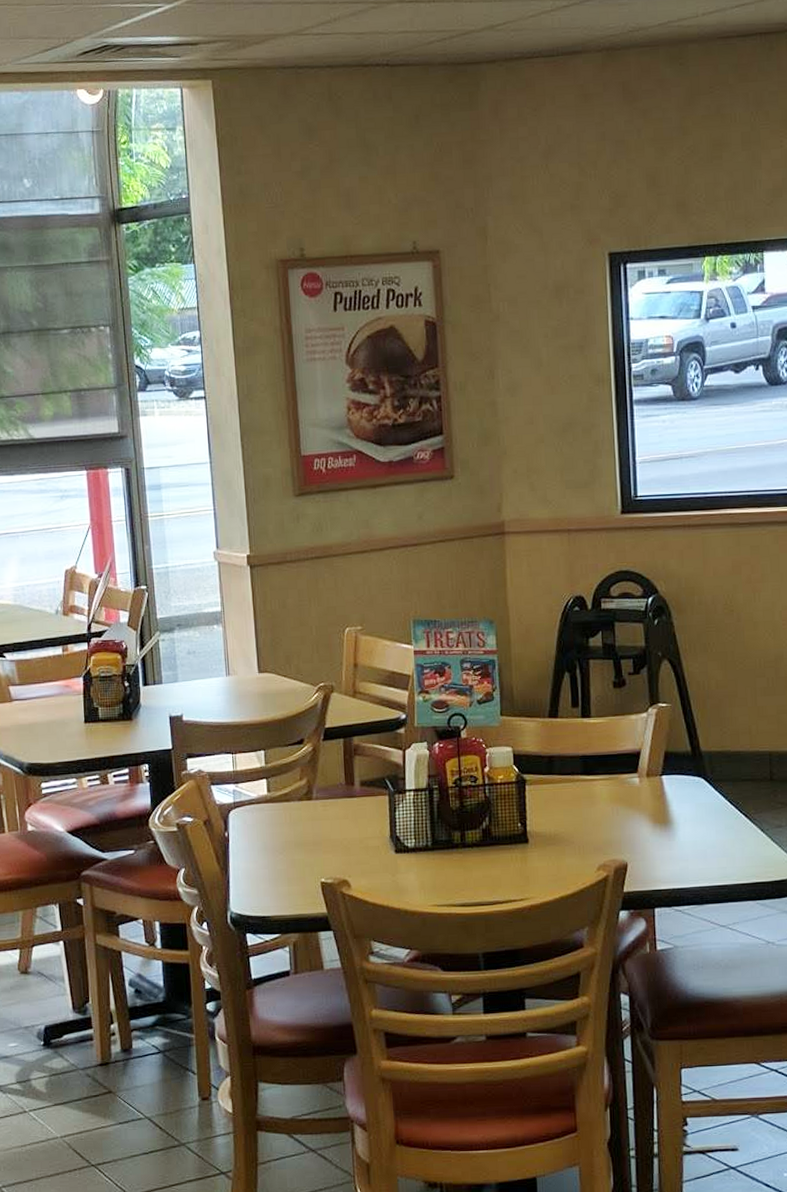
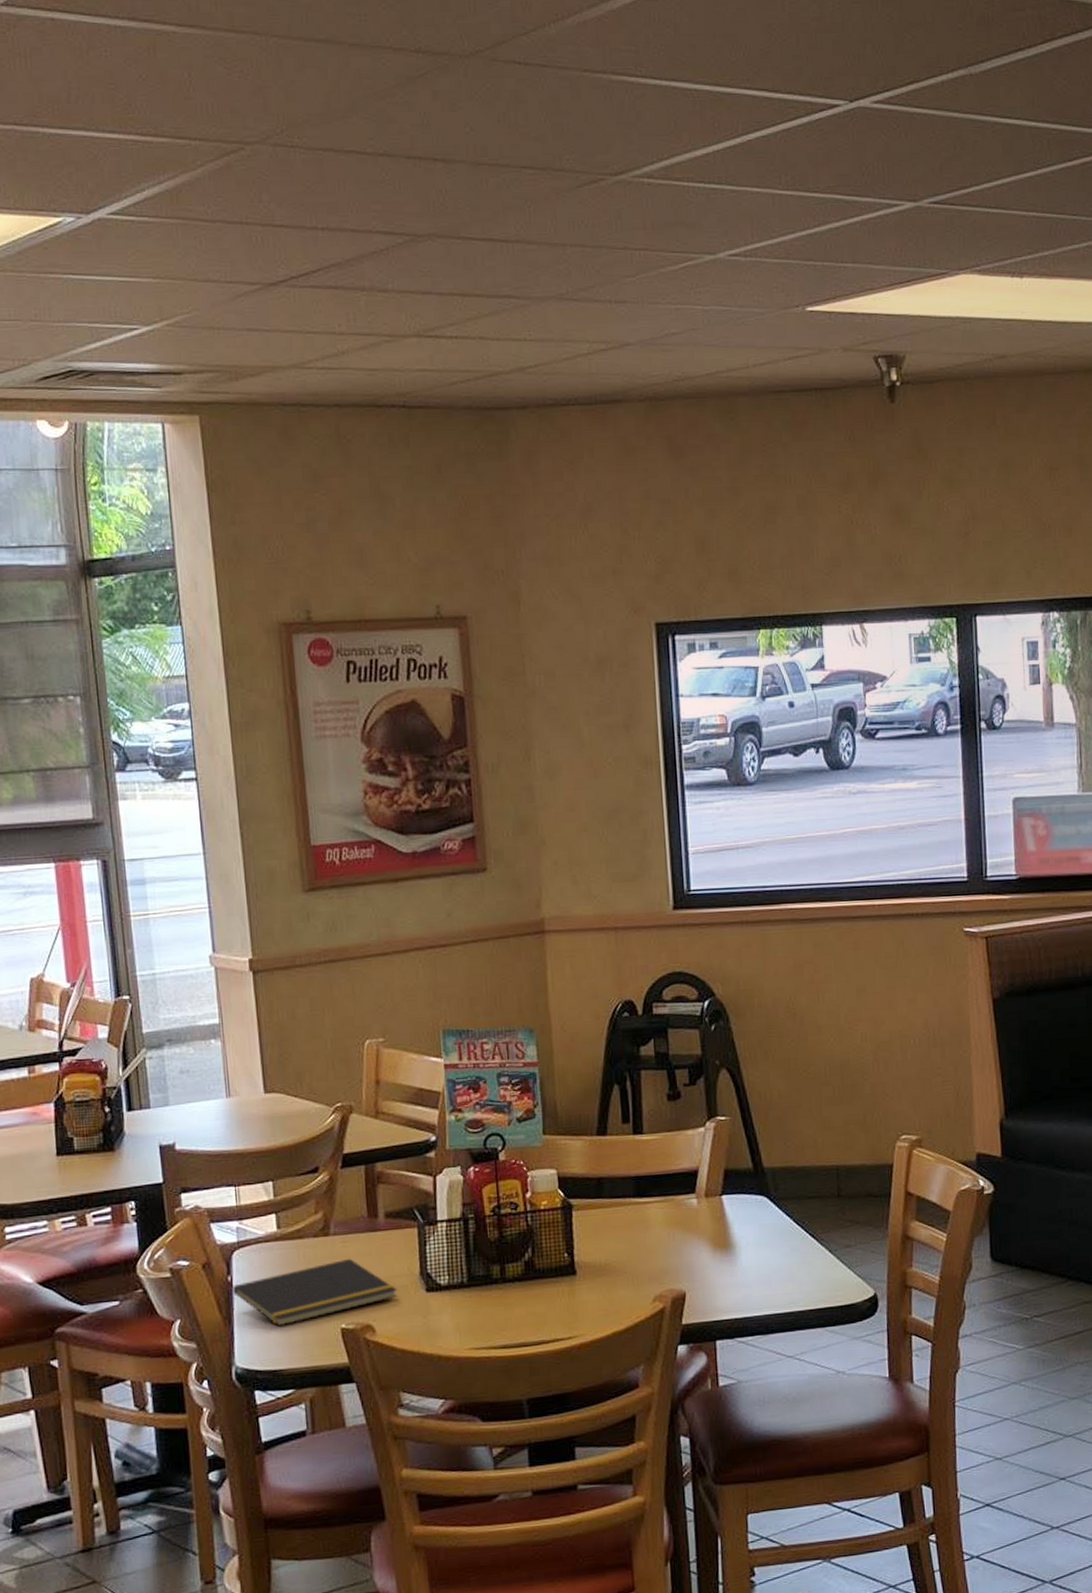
notepad: none [228,820,370,878] -> present [231,1258,398,1327]

